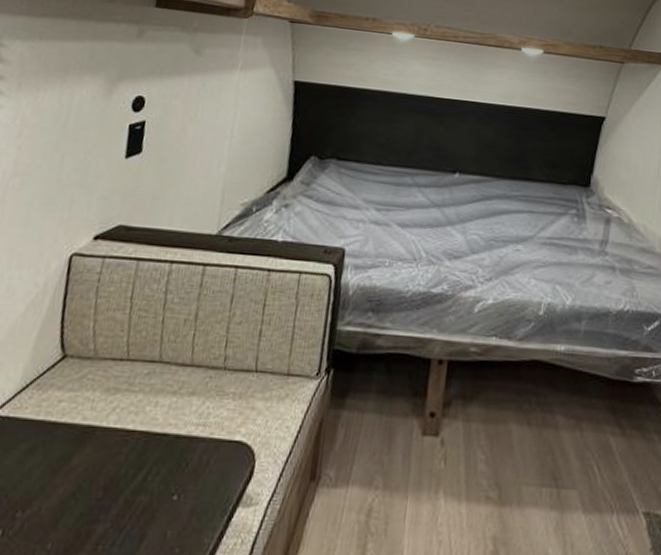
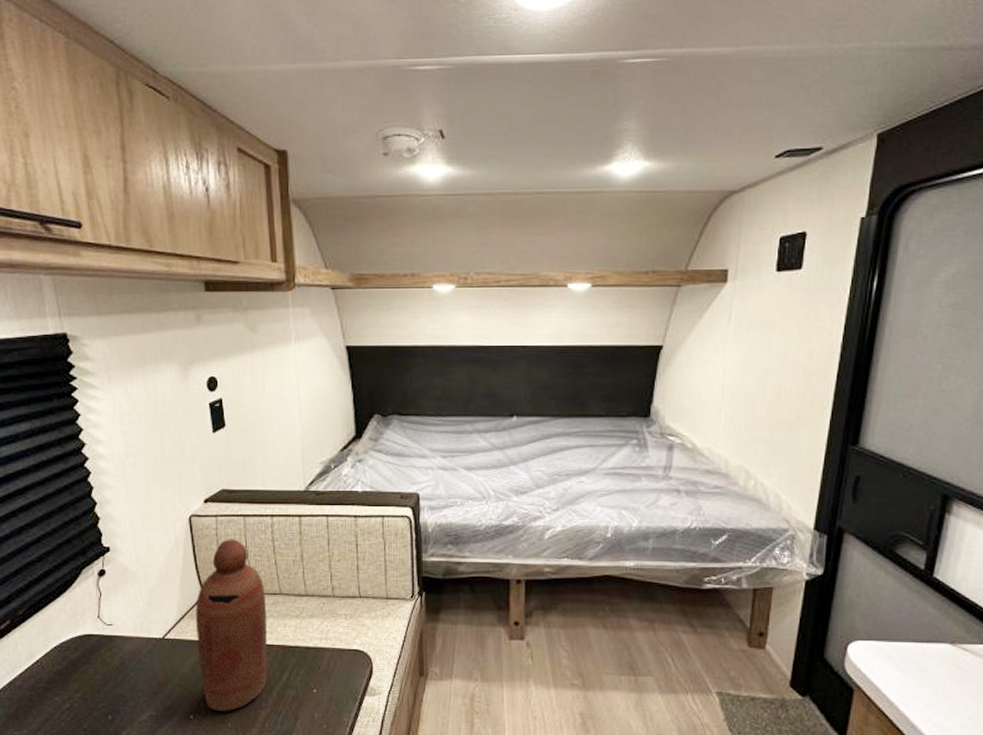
bottle: none [25,287,142,525] -> present [195,539,268,711]

